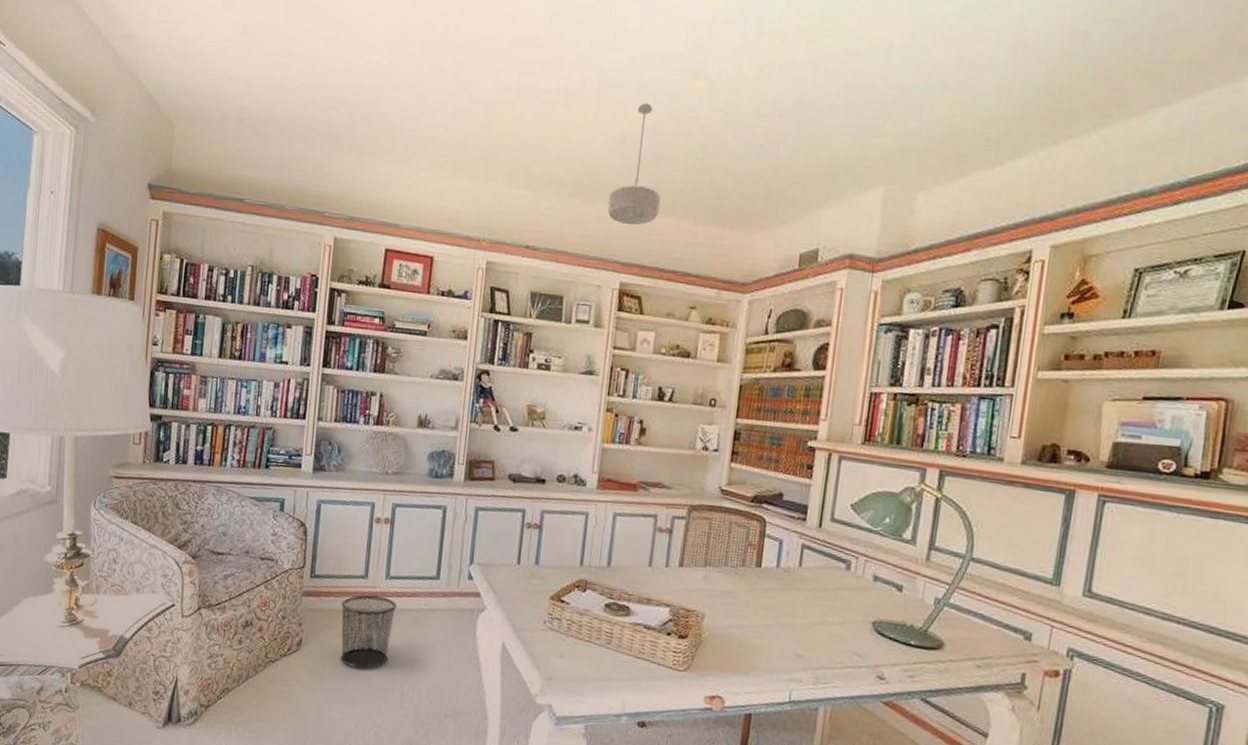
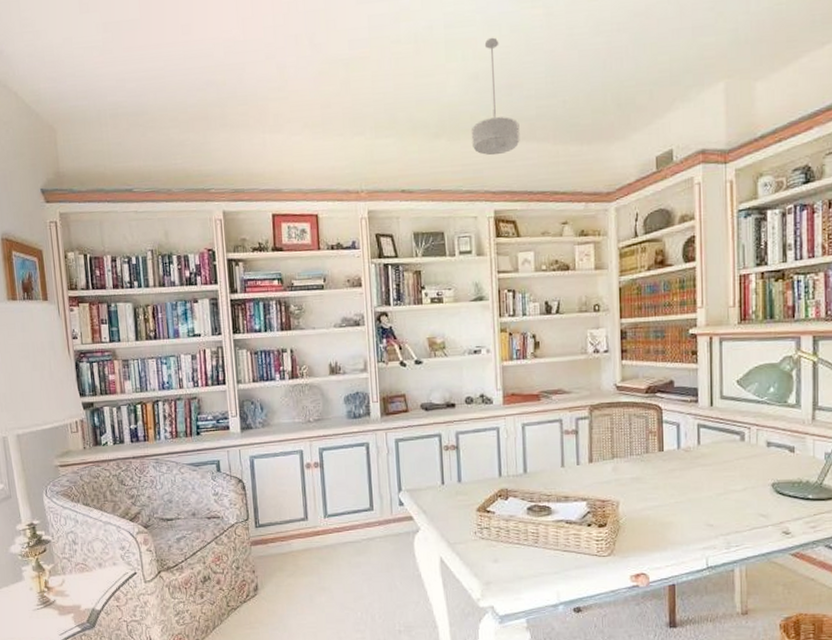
waste bin: present [340,595,397,669] -> none [288,534,339,603]

